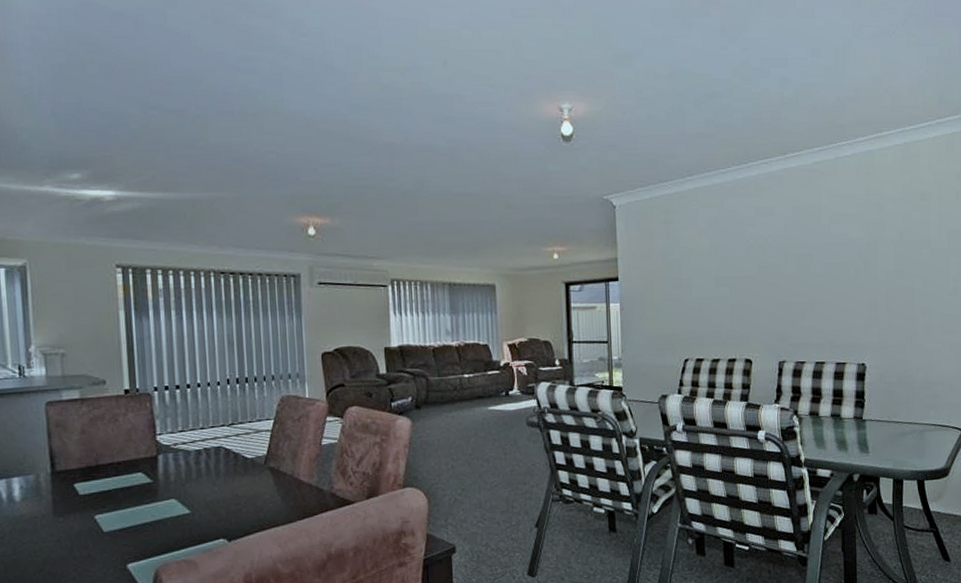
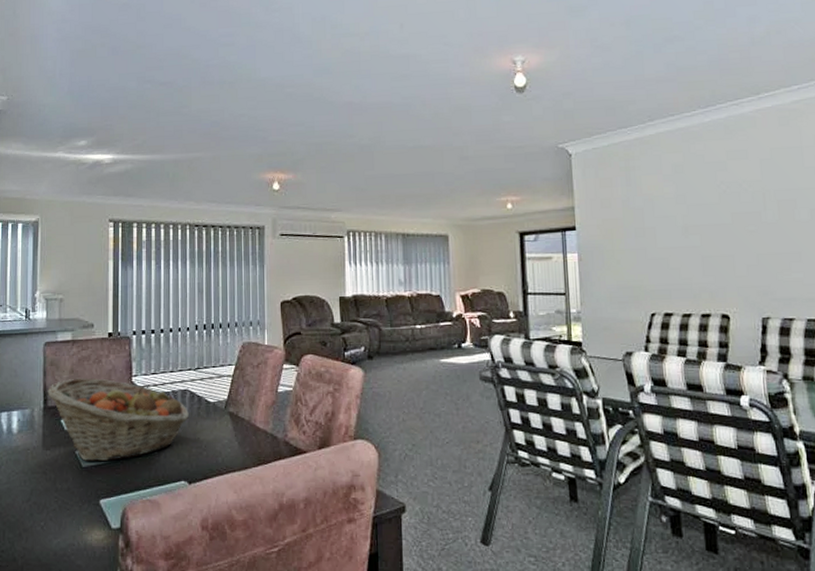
fruit basket: none [54,438,225,526] -> present [47,377,189,461]

